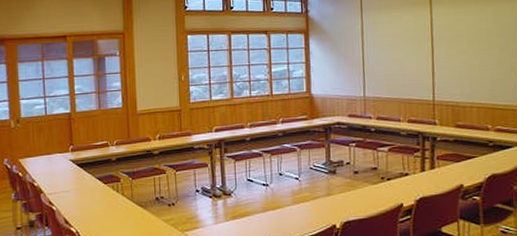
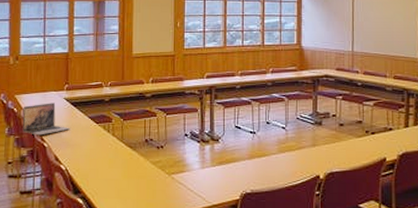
laptop: none [28,165,78,199] -> present [22,103,70,136]

